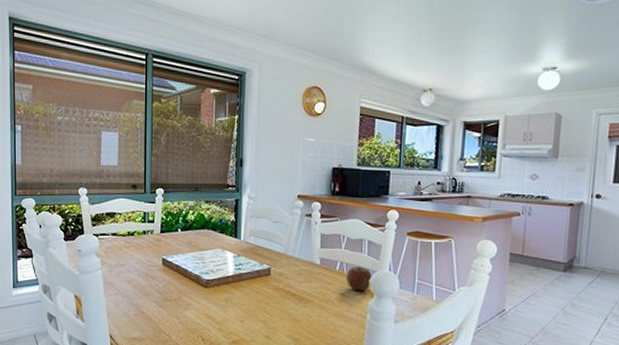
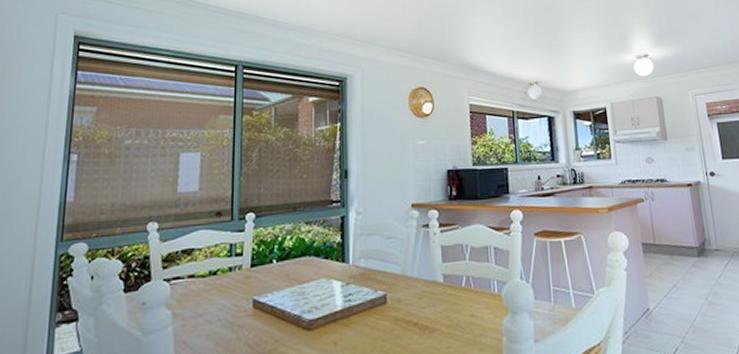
apple: present [346,266,373,292] -> none [475,278,505,310]

